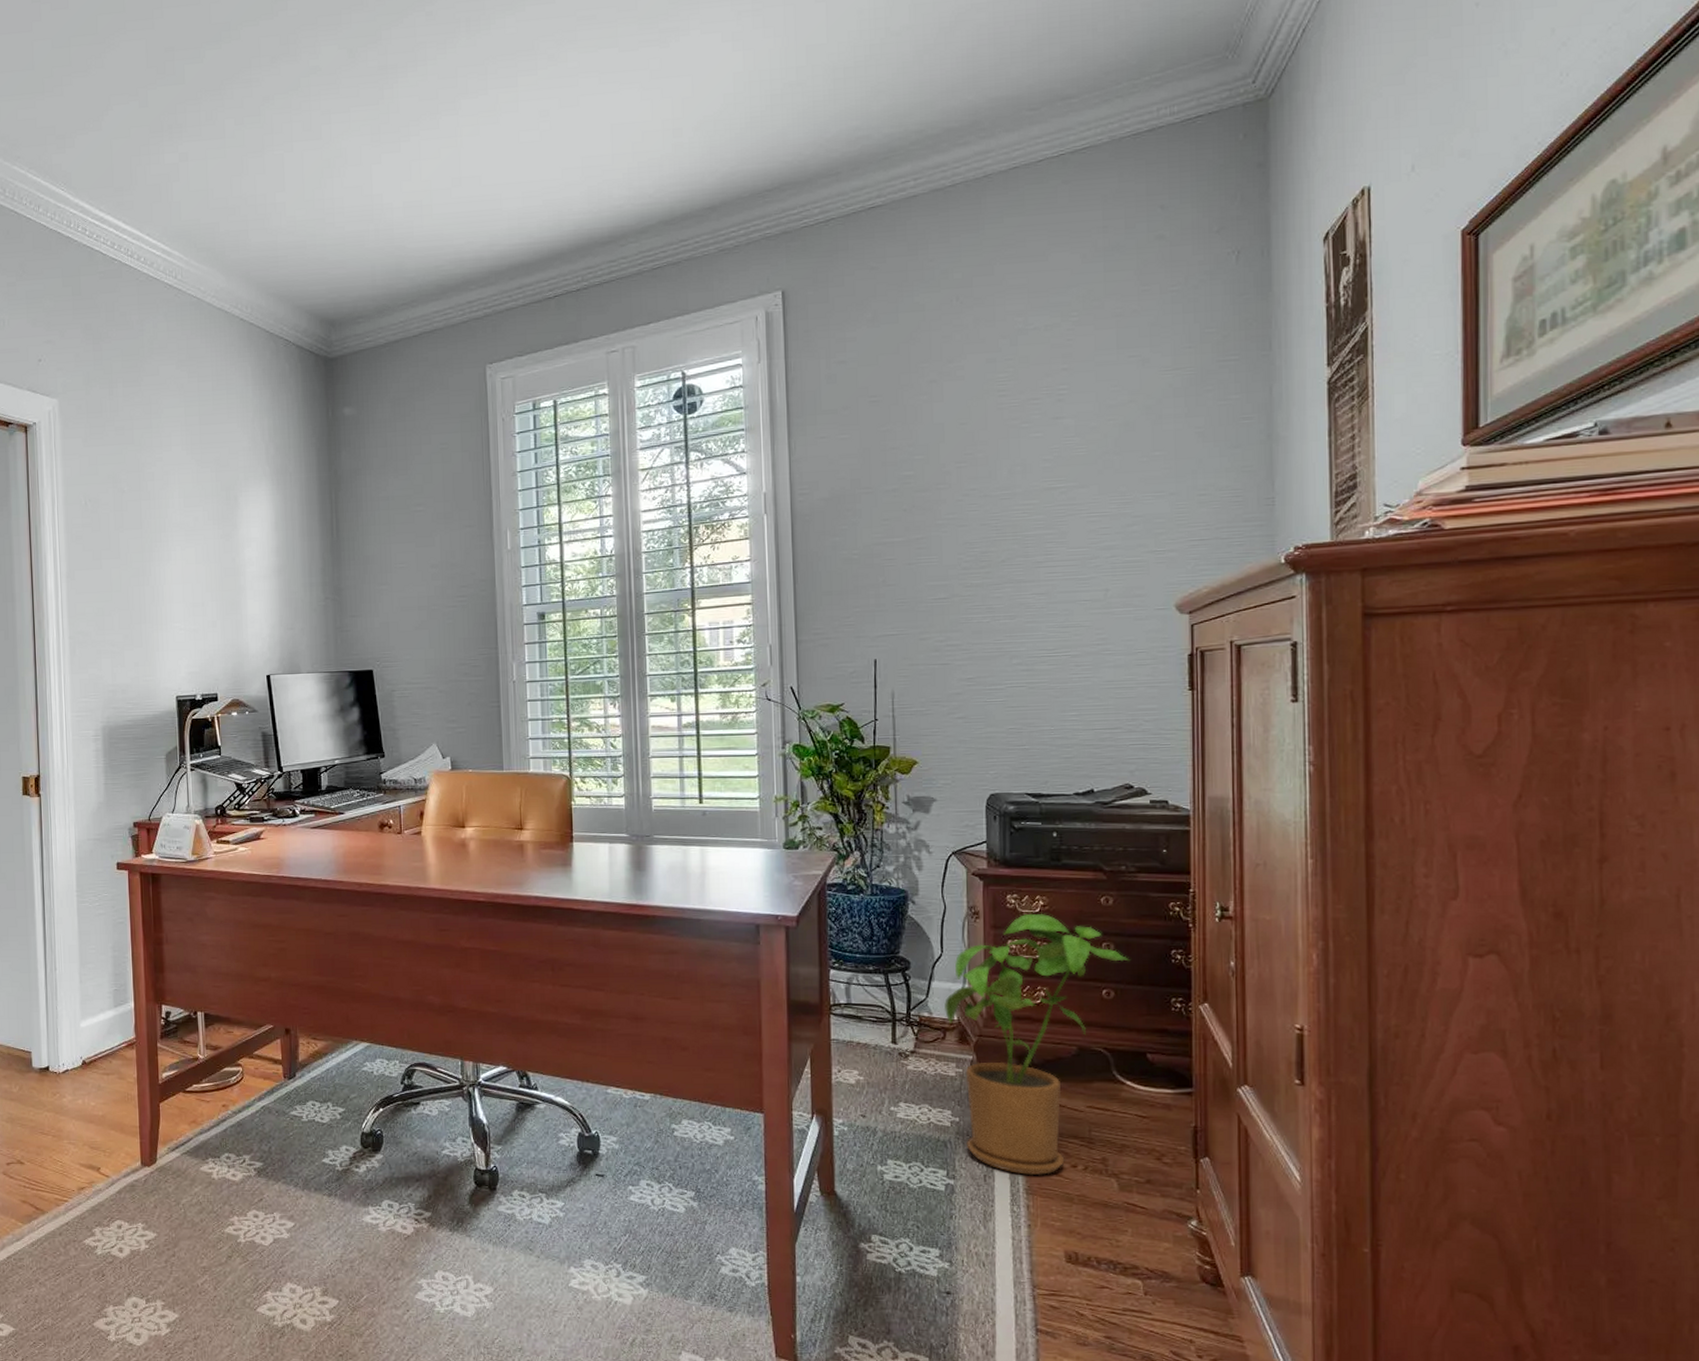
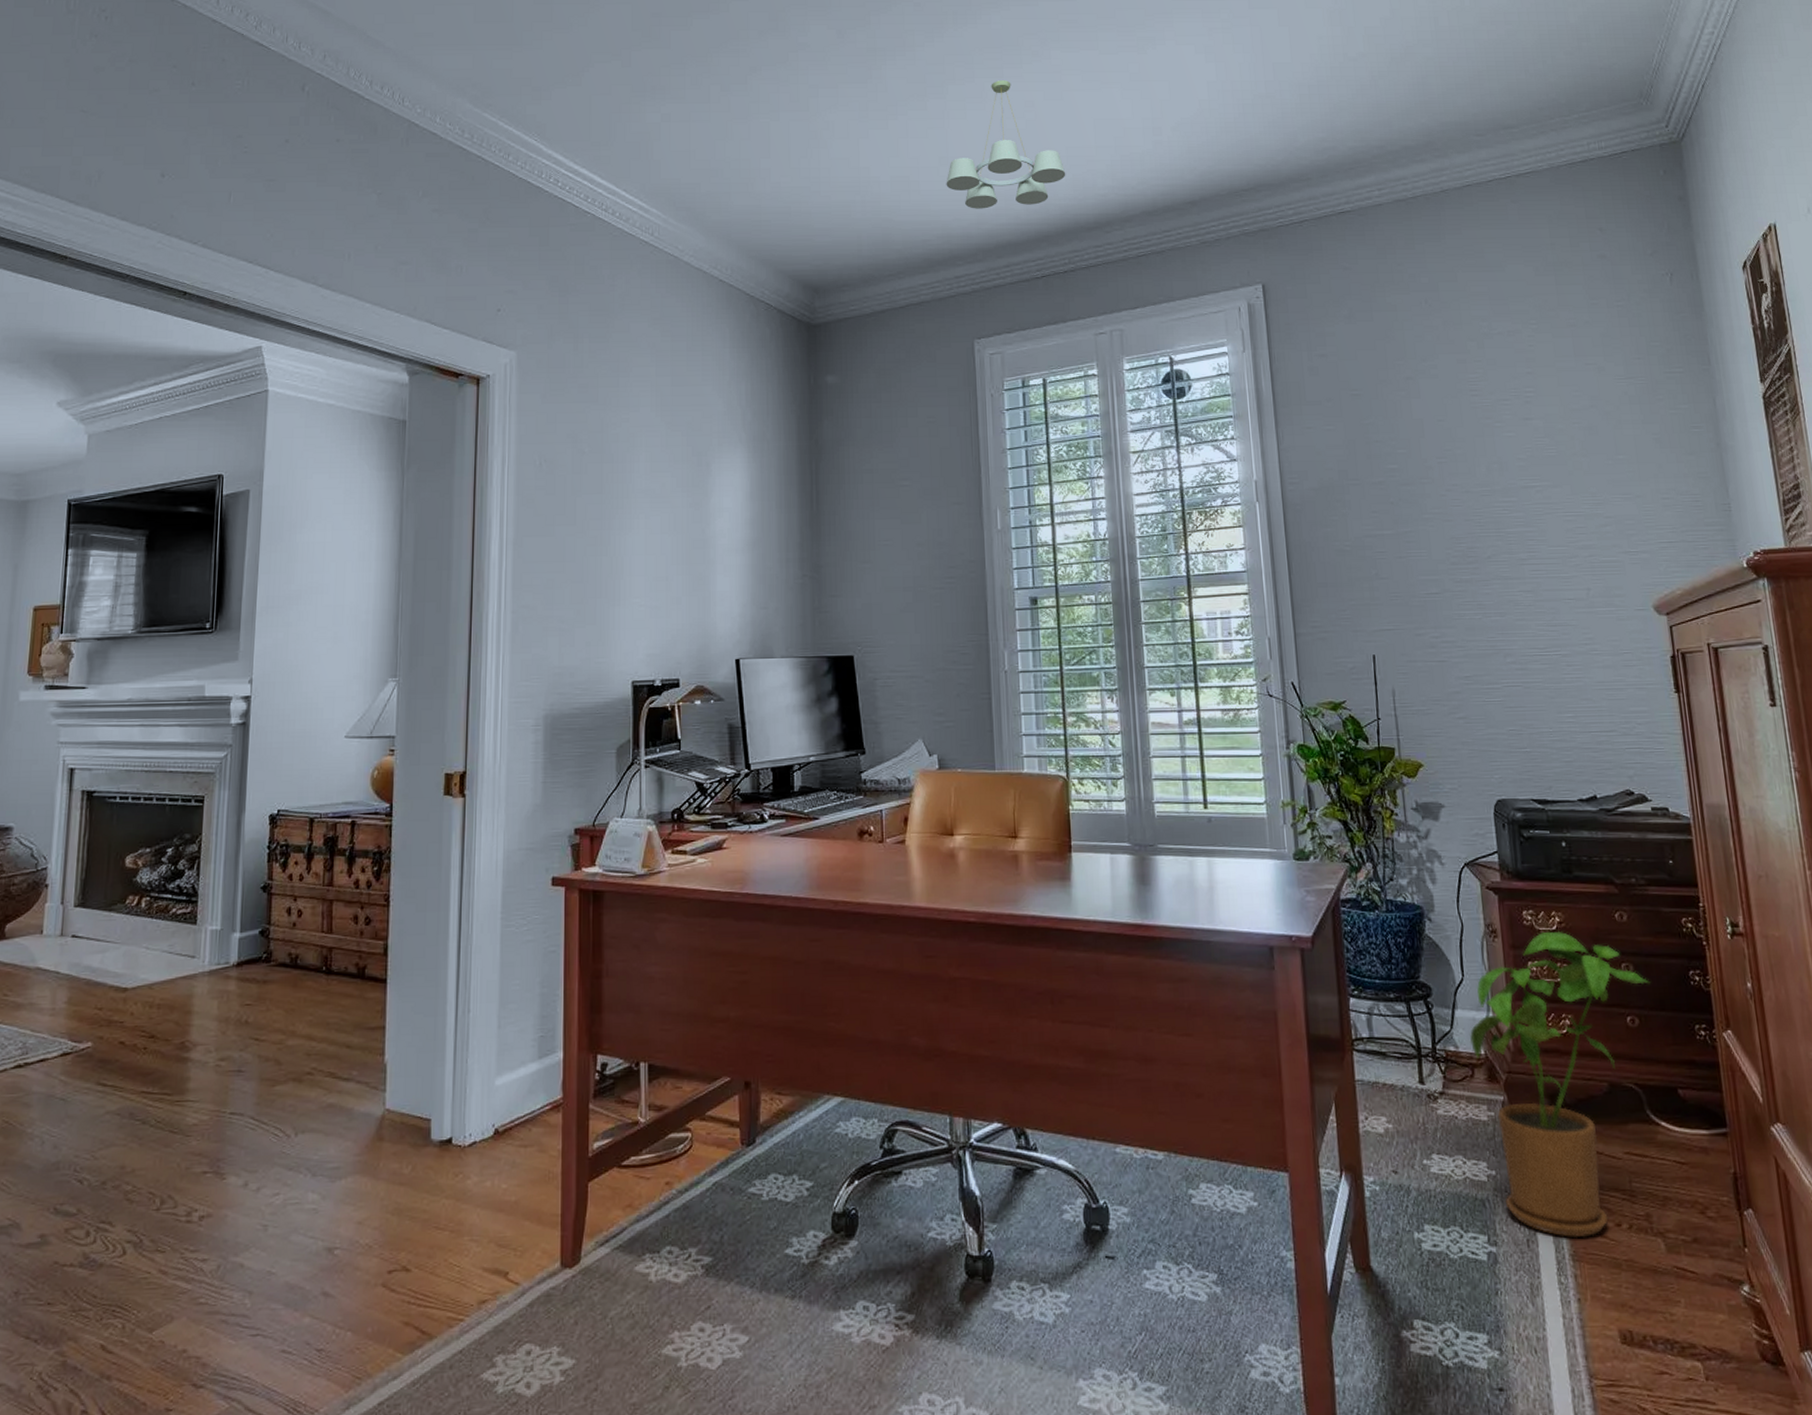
ceiling light fixture: none [458,89,581,231] -> present [946,80,1066,209]

